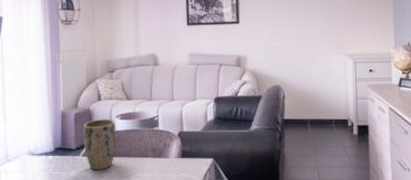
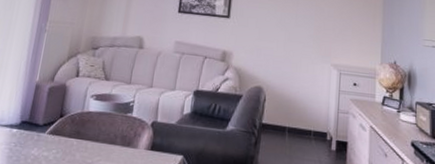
plant pot: present [83,119,116,171] -> none [51,96,89,152]

